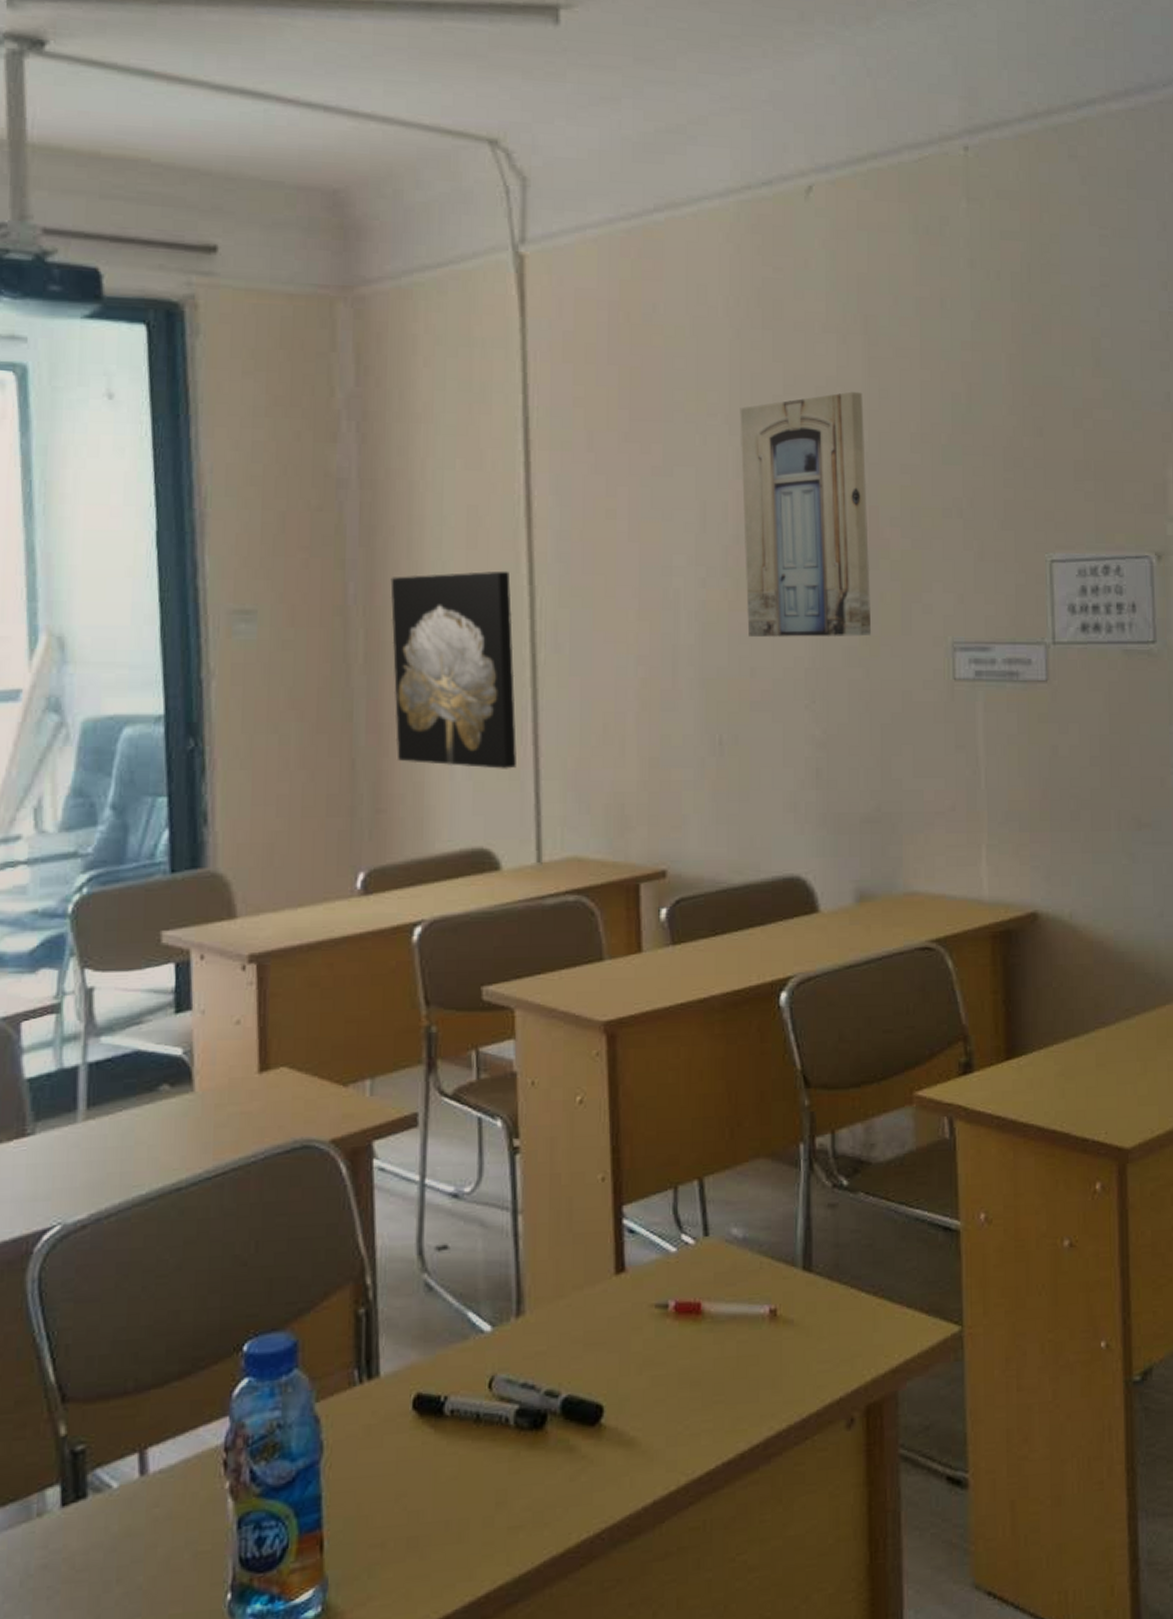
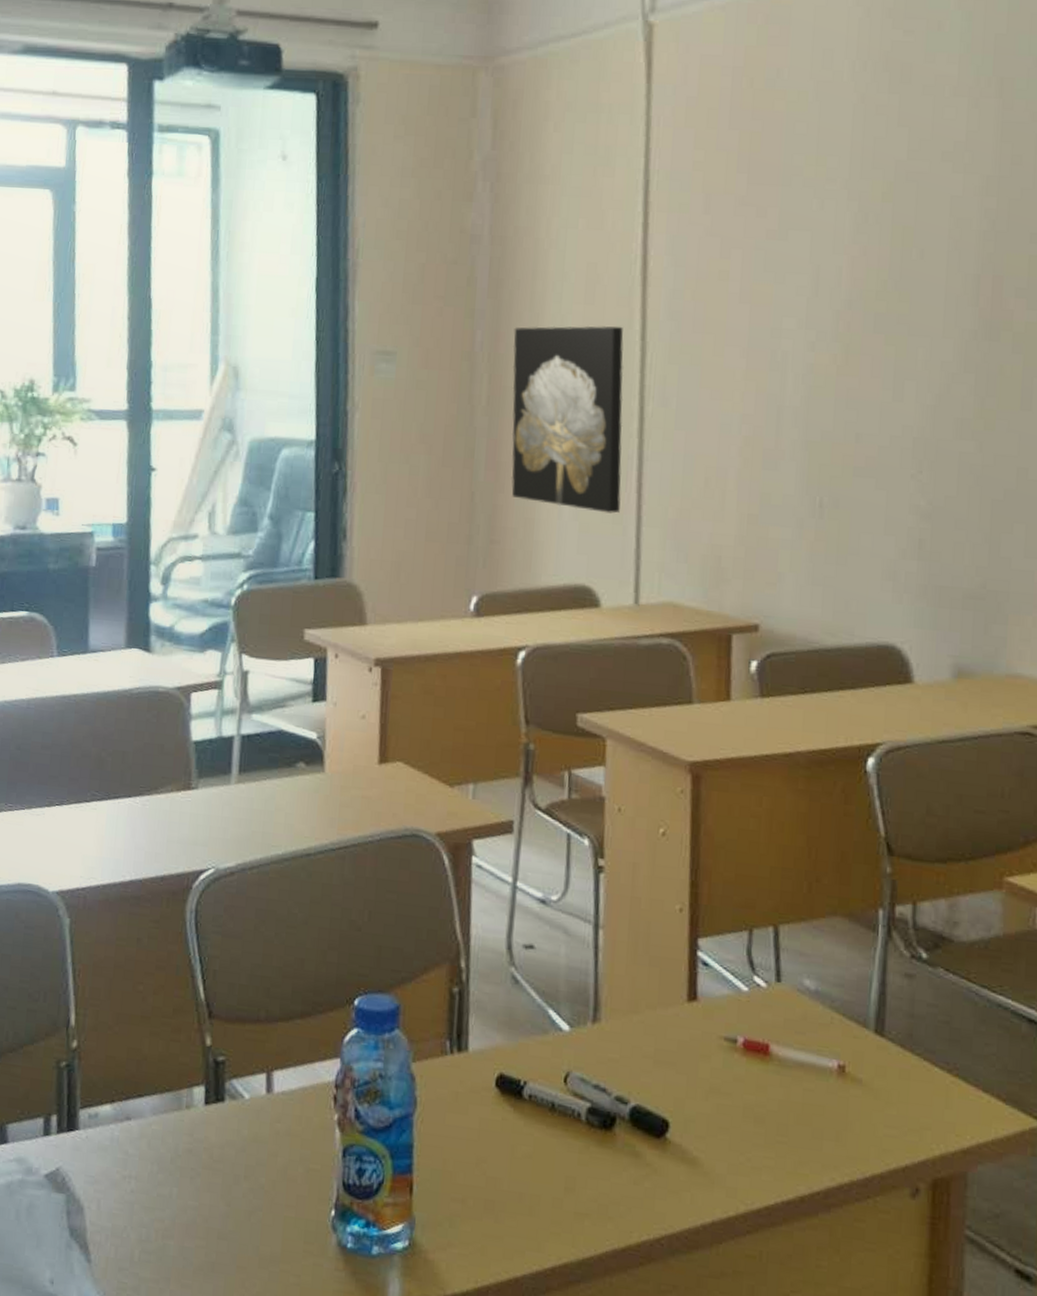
wall art: present [740,391,872,637] -> none [855,157,993,409]

